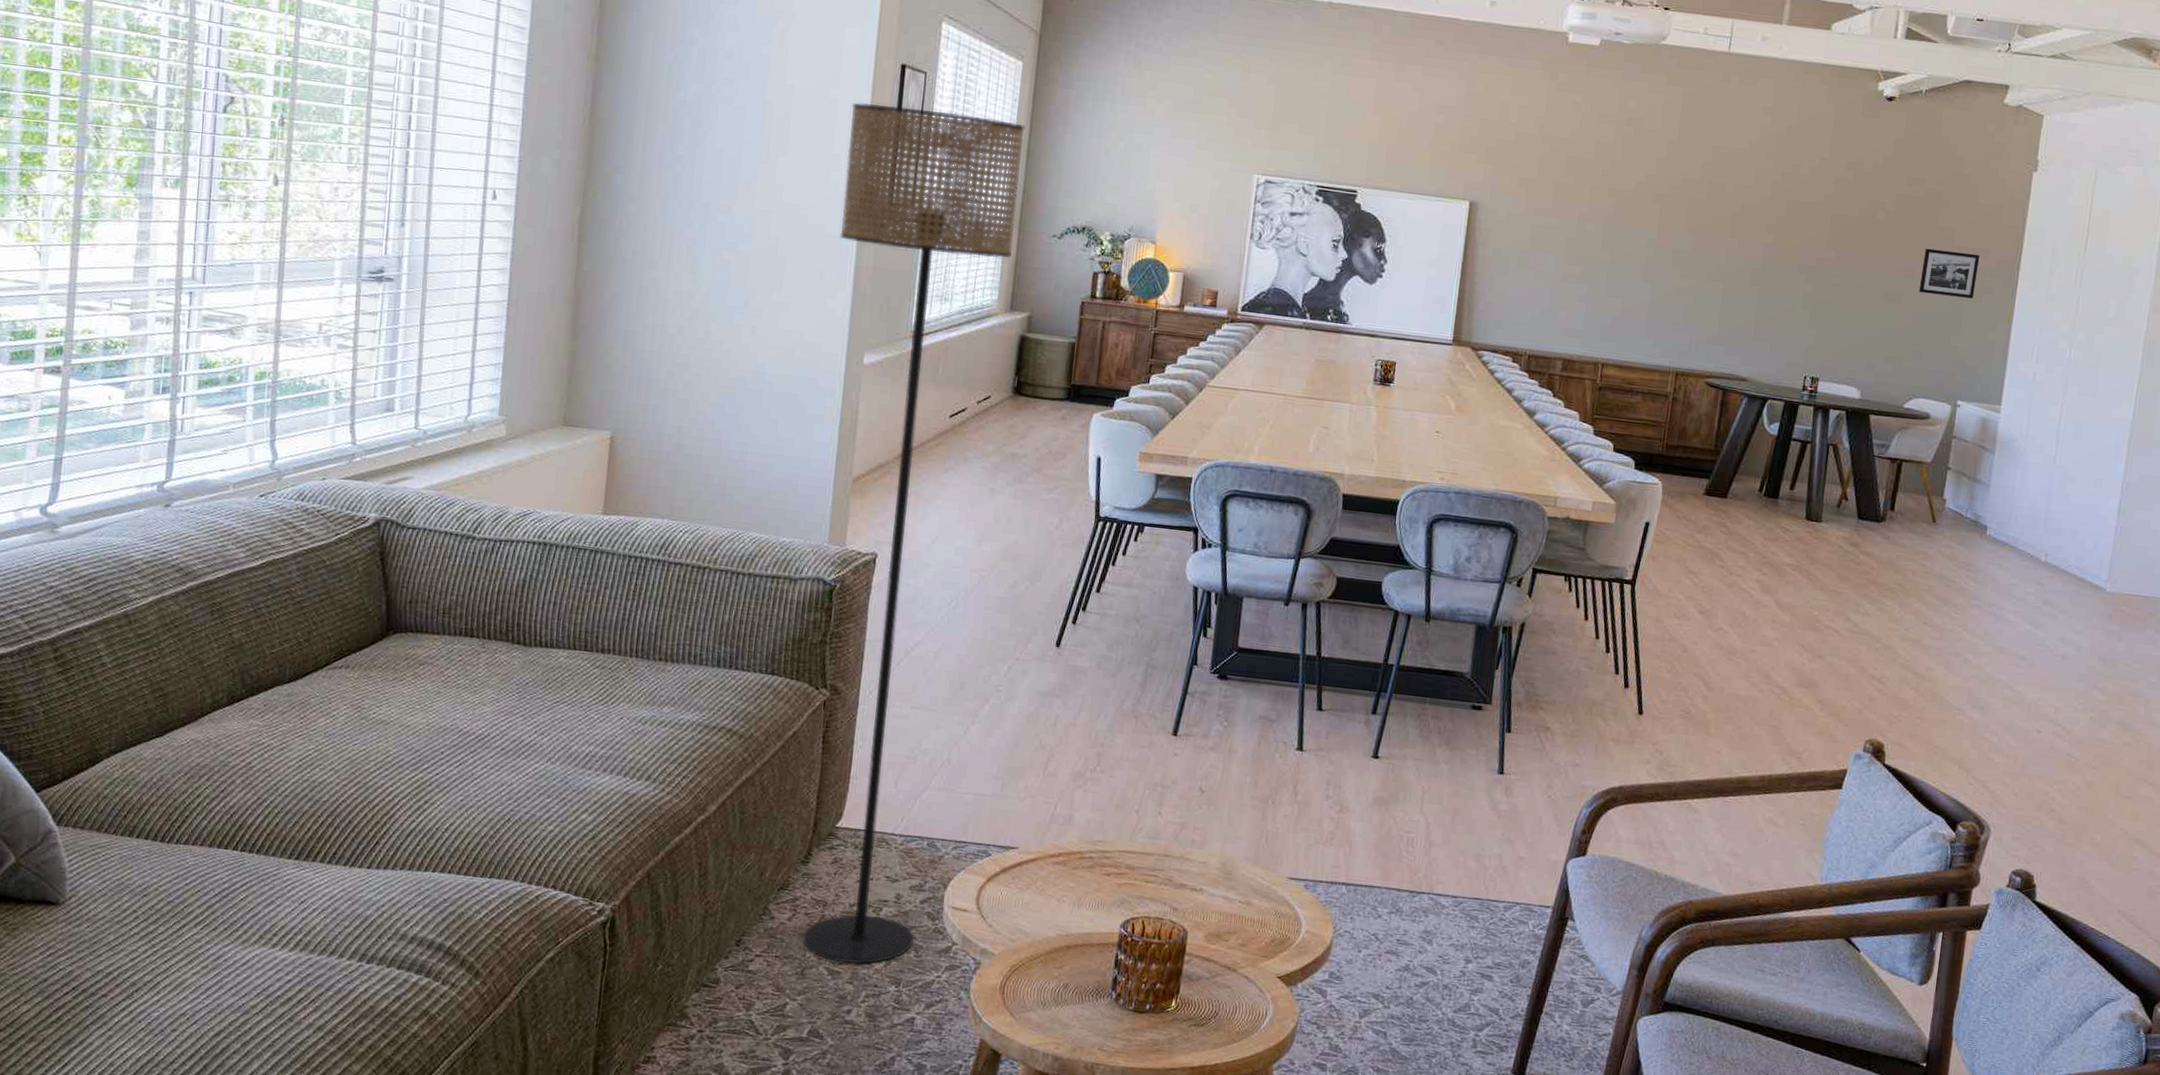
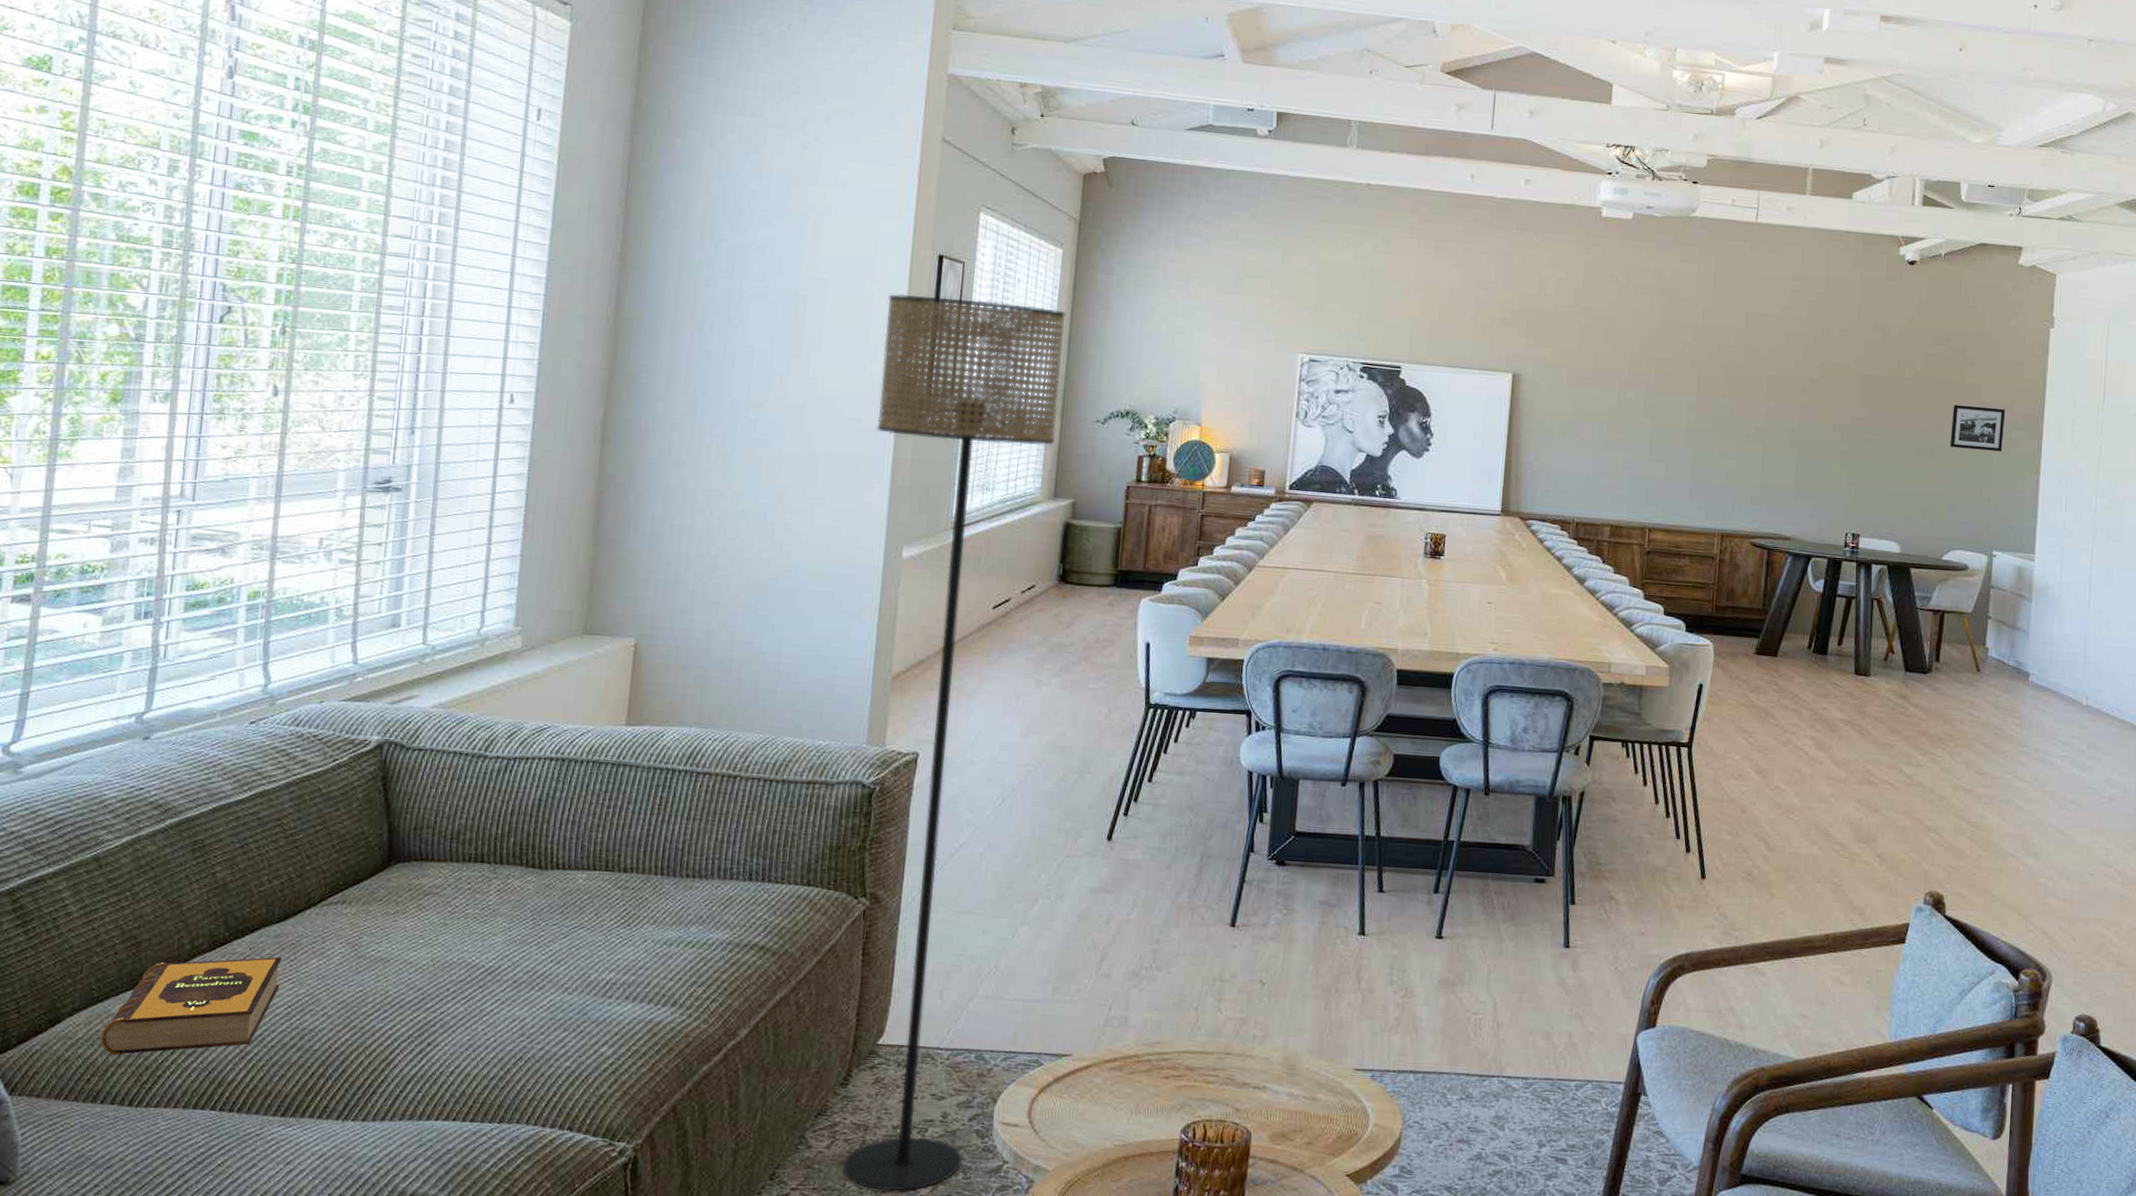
hardback book: none [134,713,293,796] -> present [100,956,282,1056]

